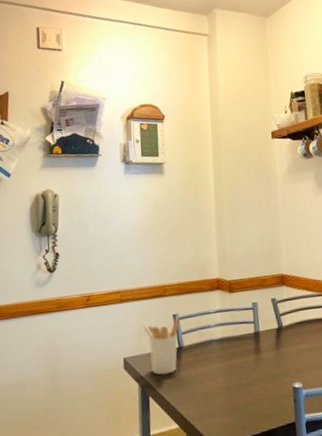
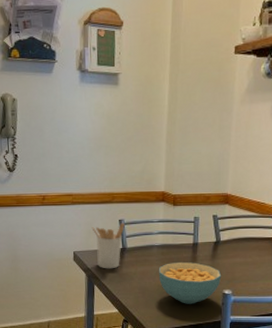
cereal bowl: none [220,354,289,407] -> present [158,262,222,304]

